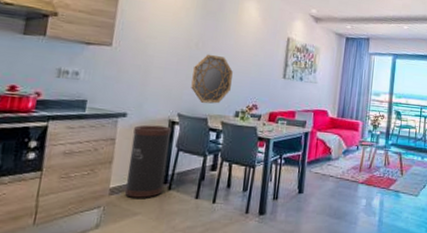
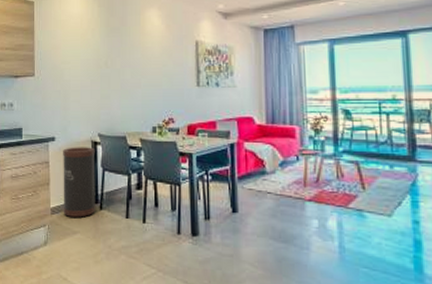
home mirror: present [191,54,233,104] -> none [106,71,145,122]

